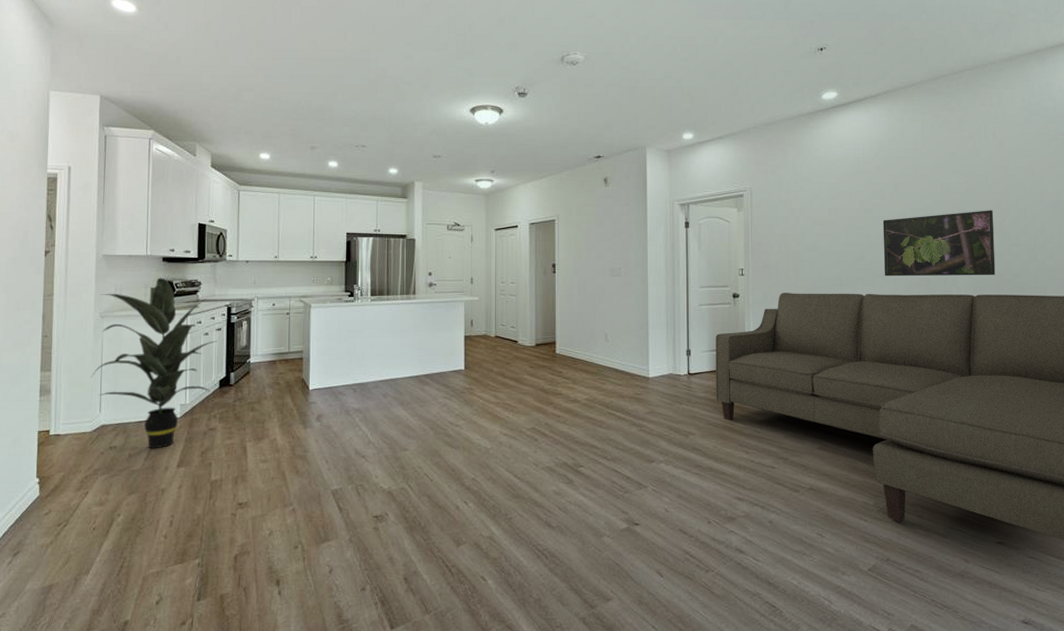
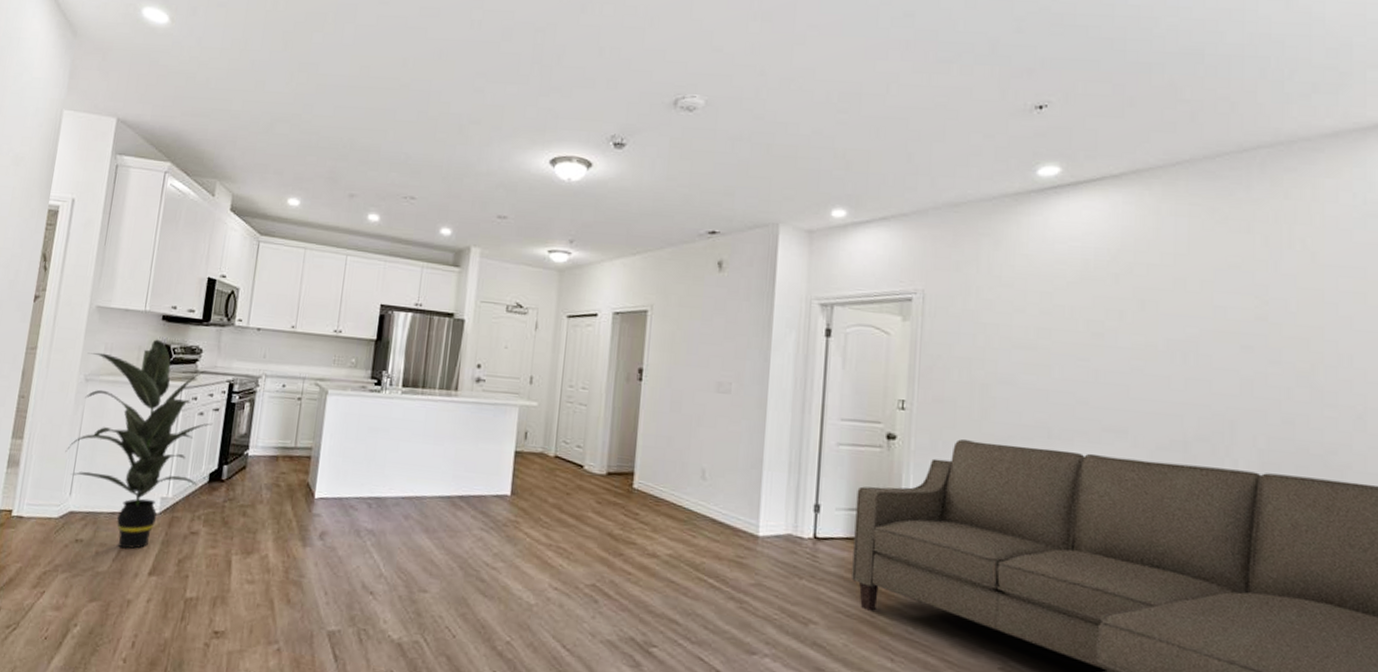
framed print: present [882,210,996,277] -> none [1117,350,1298,448]

